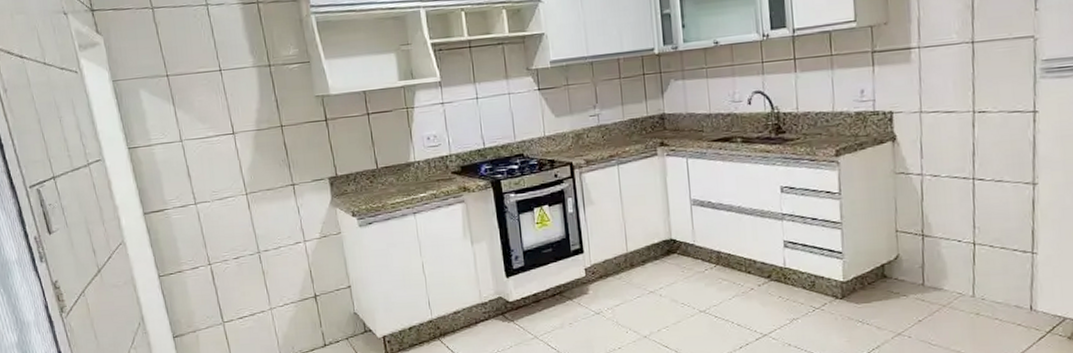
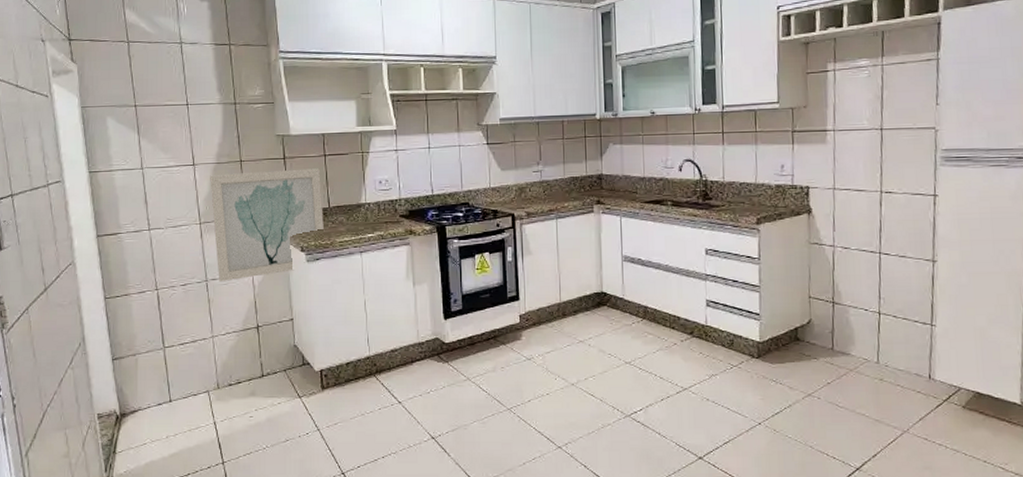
wall art: none [251,128,374,252] -> present [210,168,324,281]

